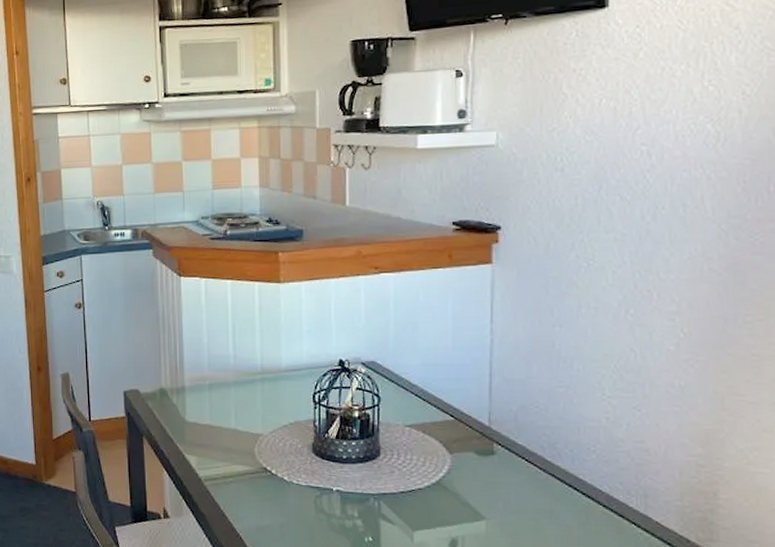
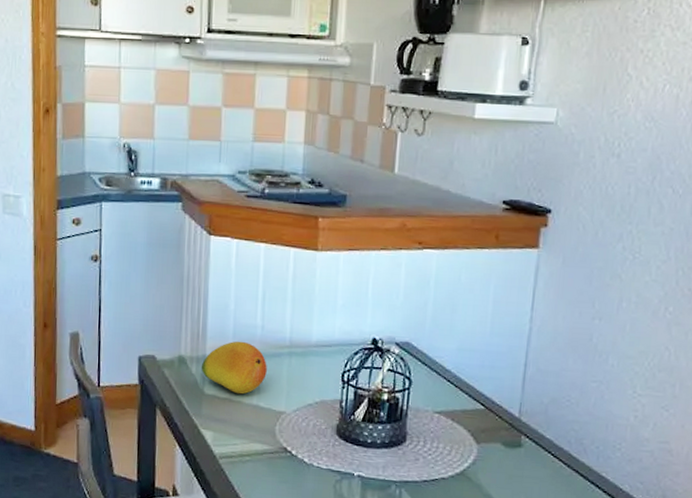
fruit: none [181,371,242,420] -> present [201,341,267,395]

